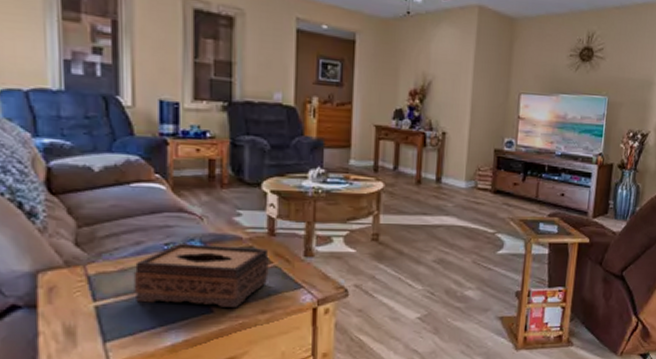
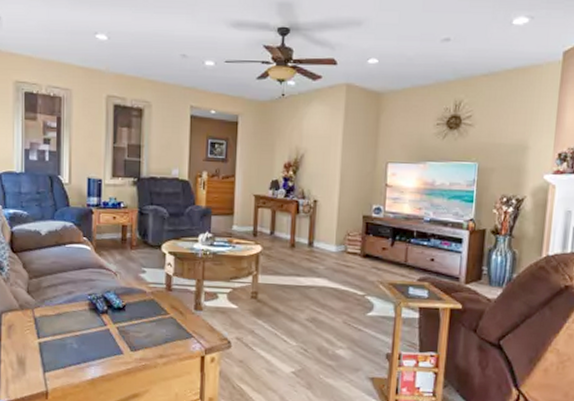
tissue box: present [133,244,269,307] -> none [66,295,166,351]

